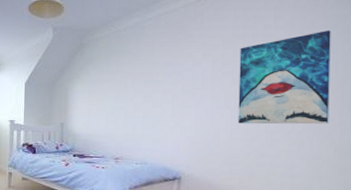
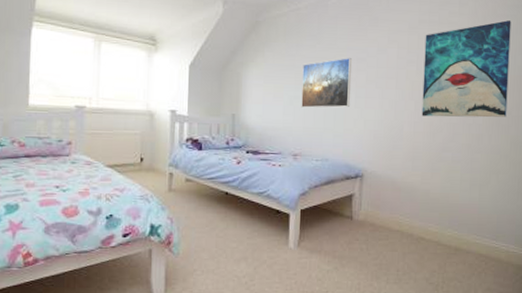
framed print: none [122,72,168,117] -> present [301,58,352,108]

